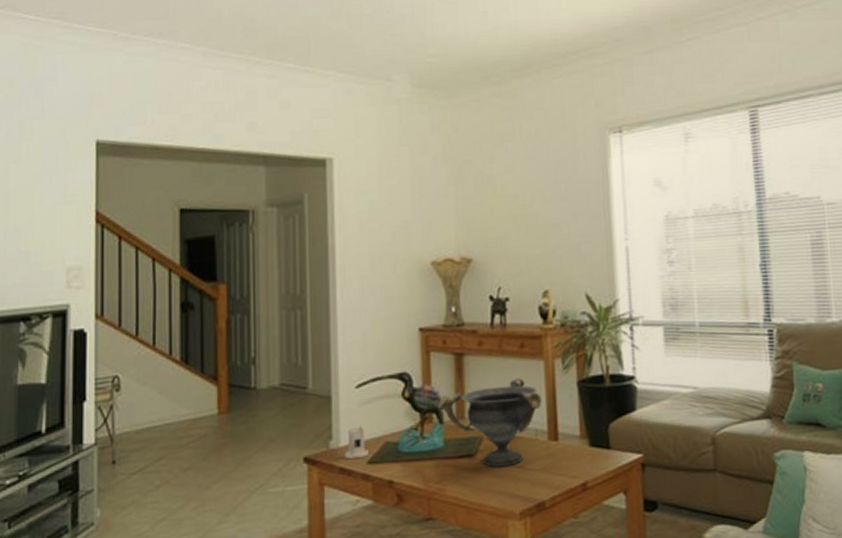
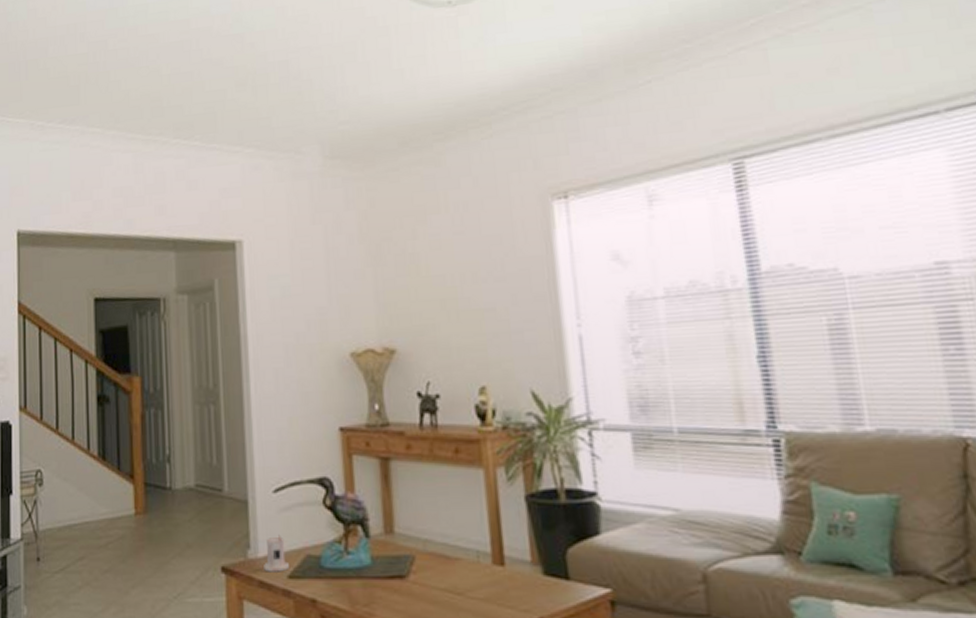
decorative bowl: present [437,378,542,467] -> none [362,489,483,592]

